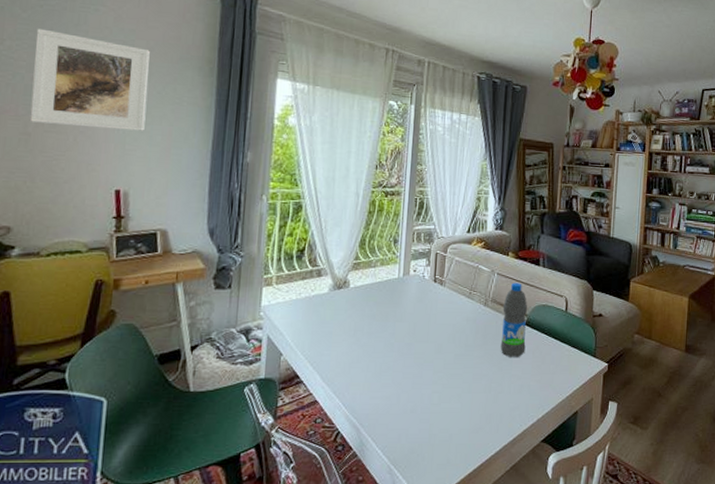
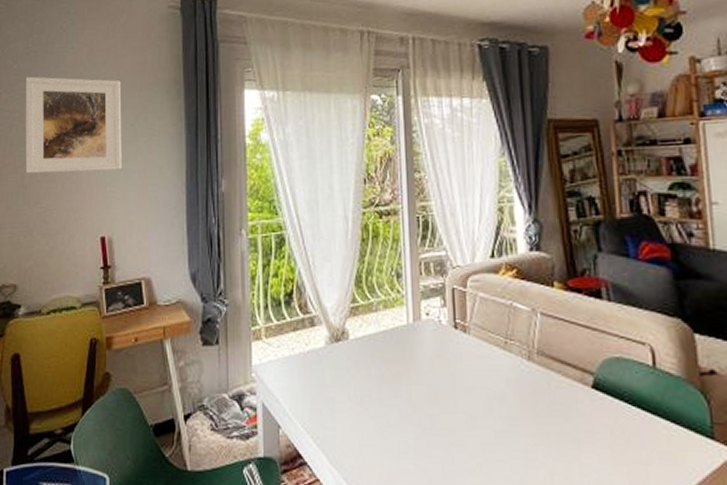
water bottle: present [500,283,528,357] -> none [555,326,598,437]

